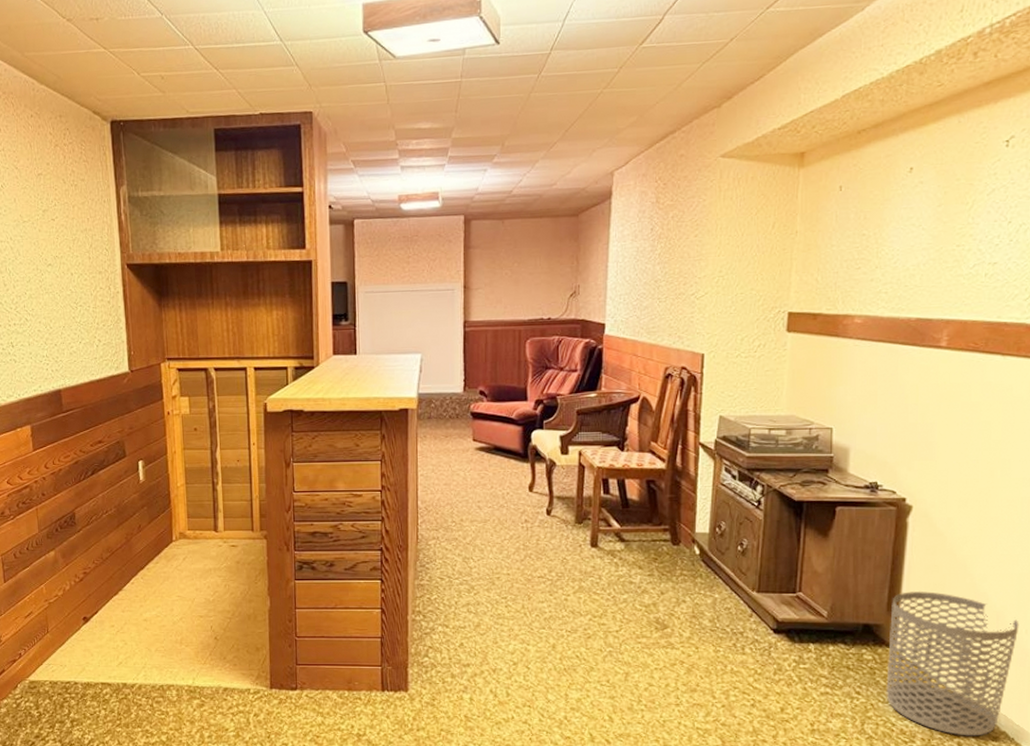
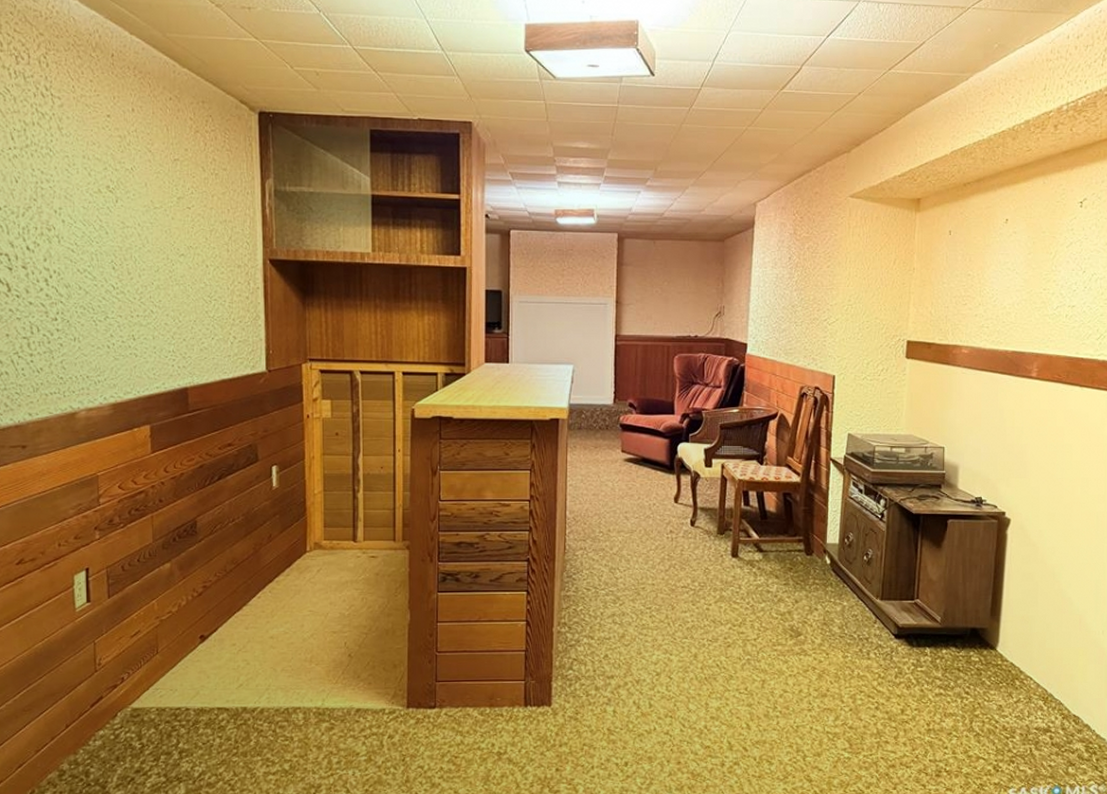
waste bin: present [886,591,1020,736] -> none [990,597,1097,730]

